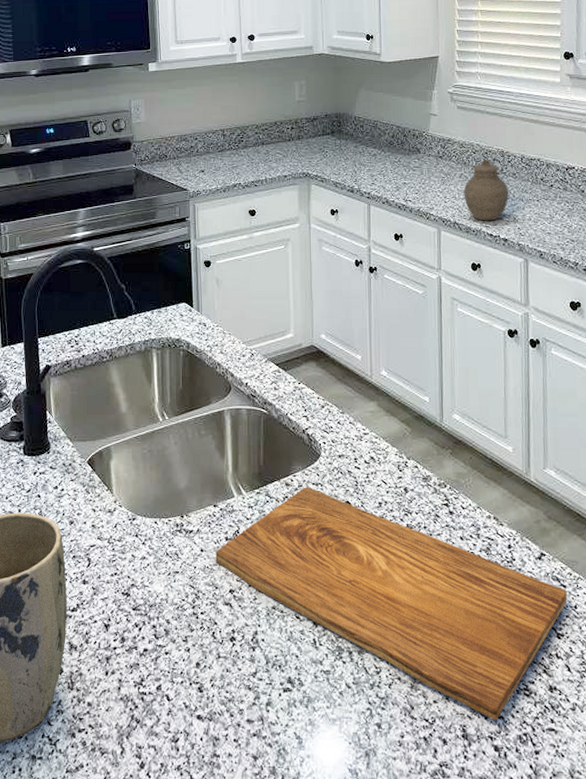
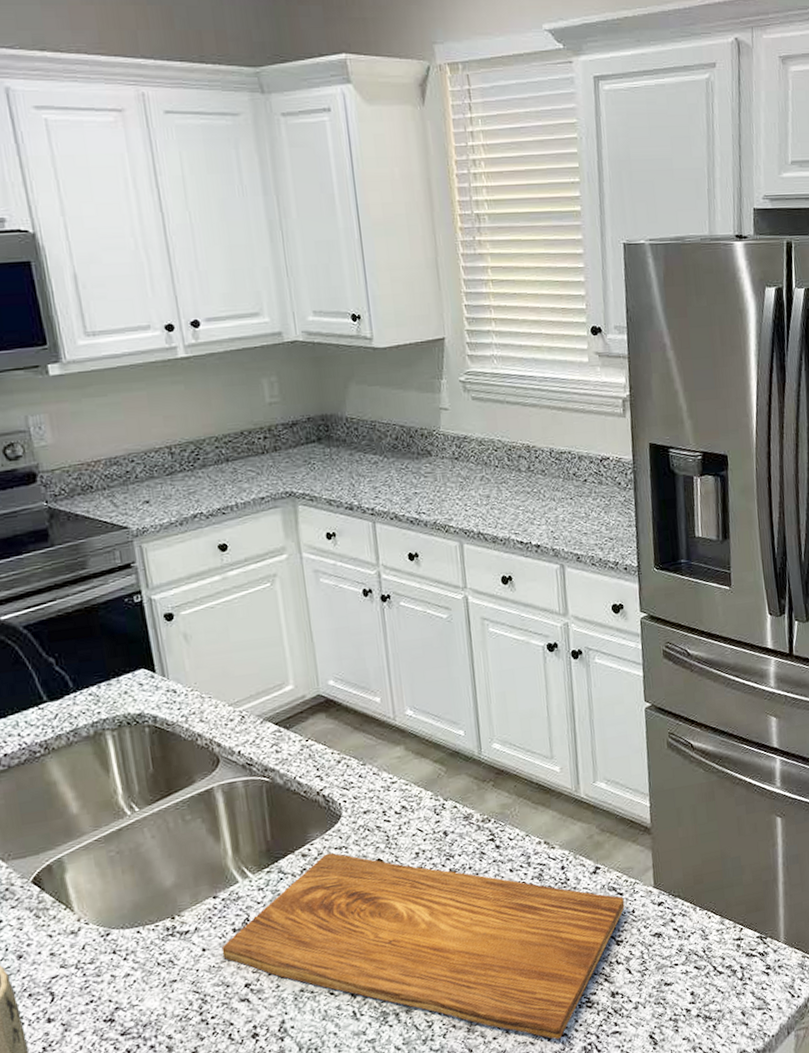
jar: present [463,160,509,221] -> none [486,457,539,528]

